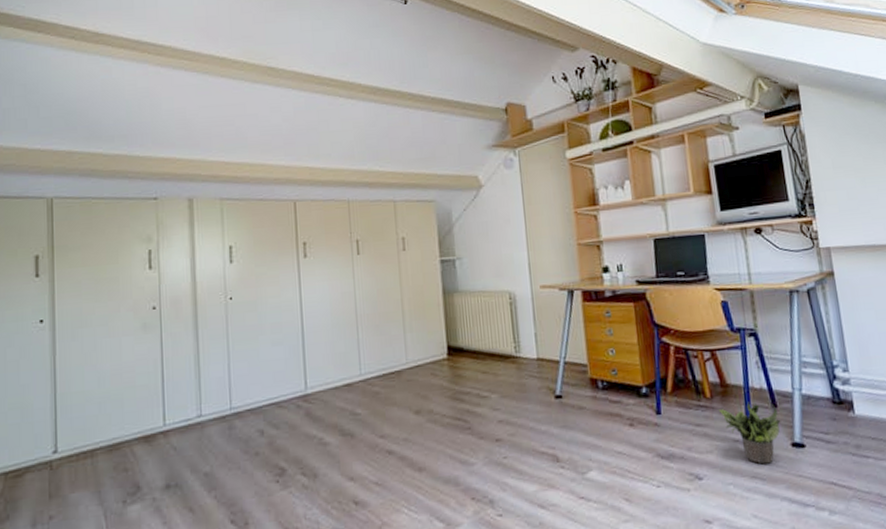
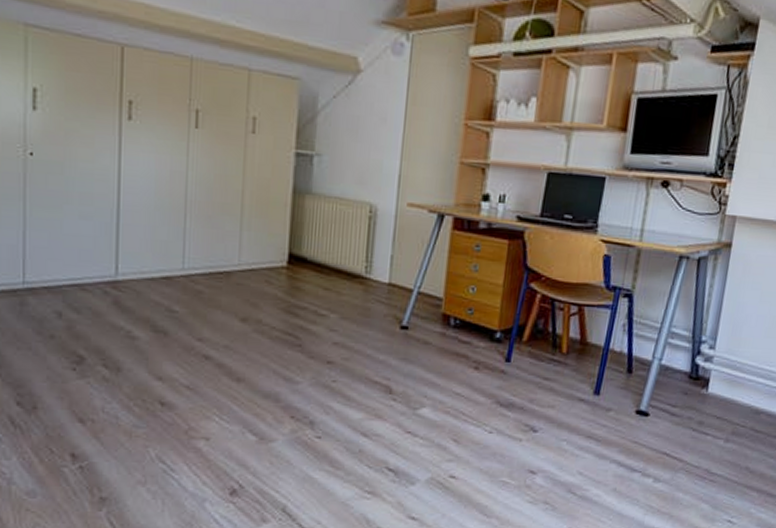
potted plant: present [718,402,781,464] -> none [571,363,632,427]

